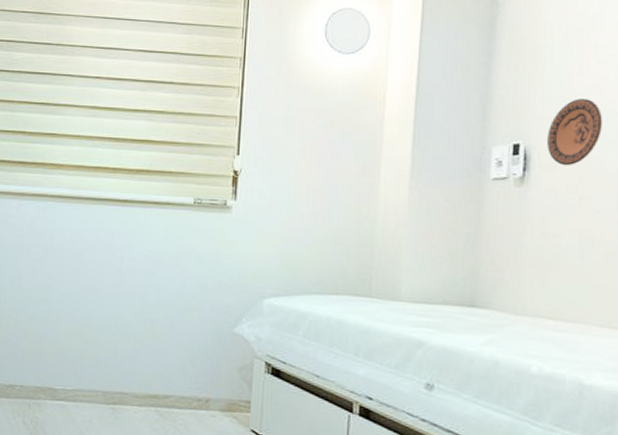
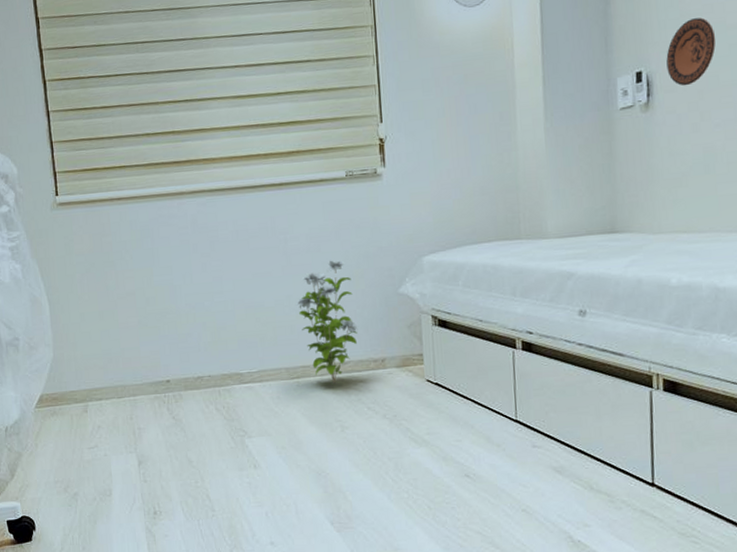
decorative plant: none [123,286,185,416] -> present [296,260,358,383]

